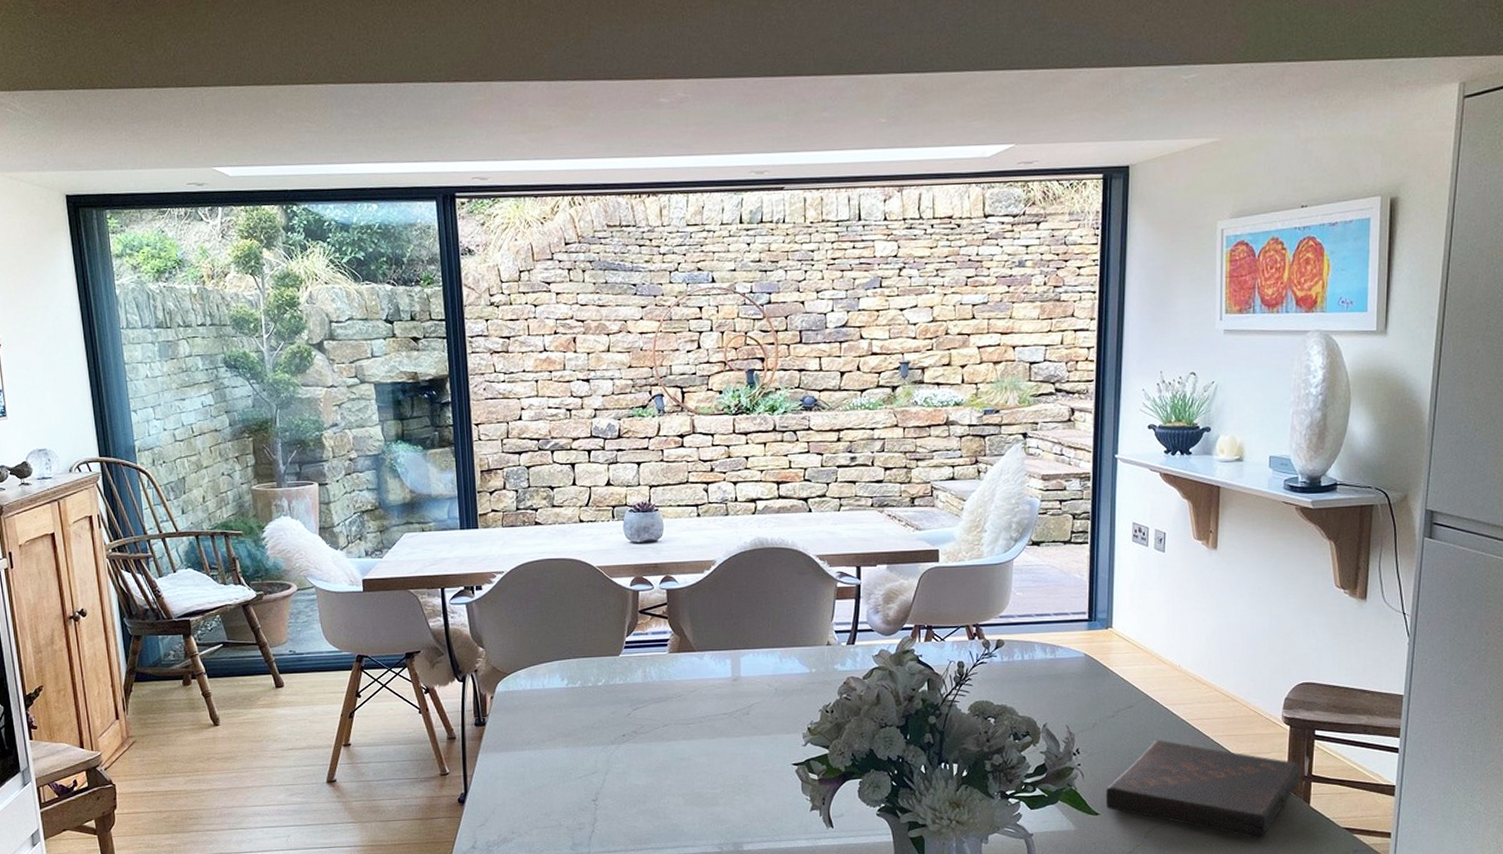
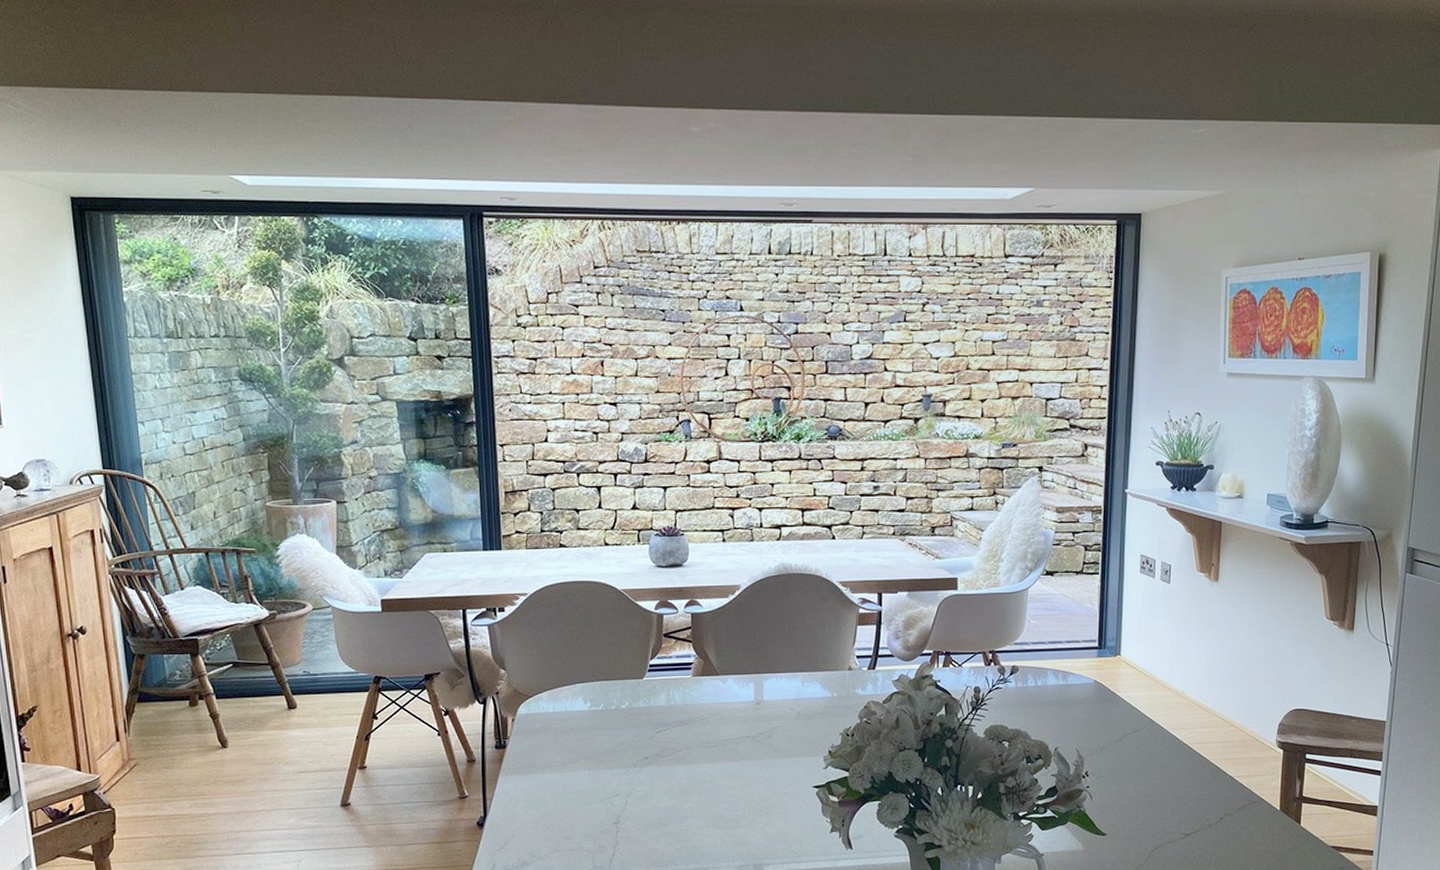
book: present [1105,739,1300,840] -> none [1112,763,1292,858]

